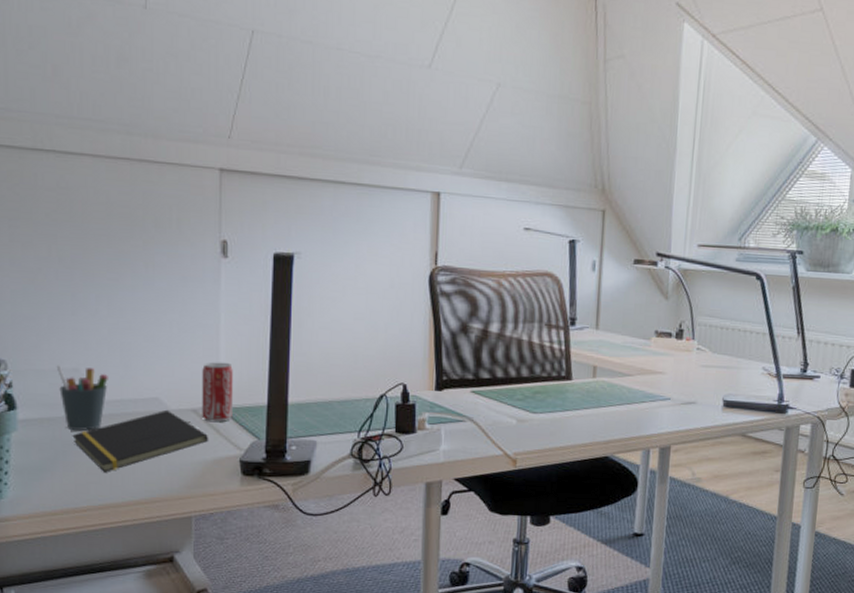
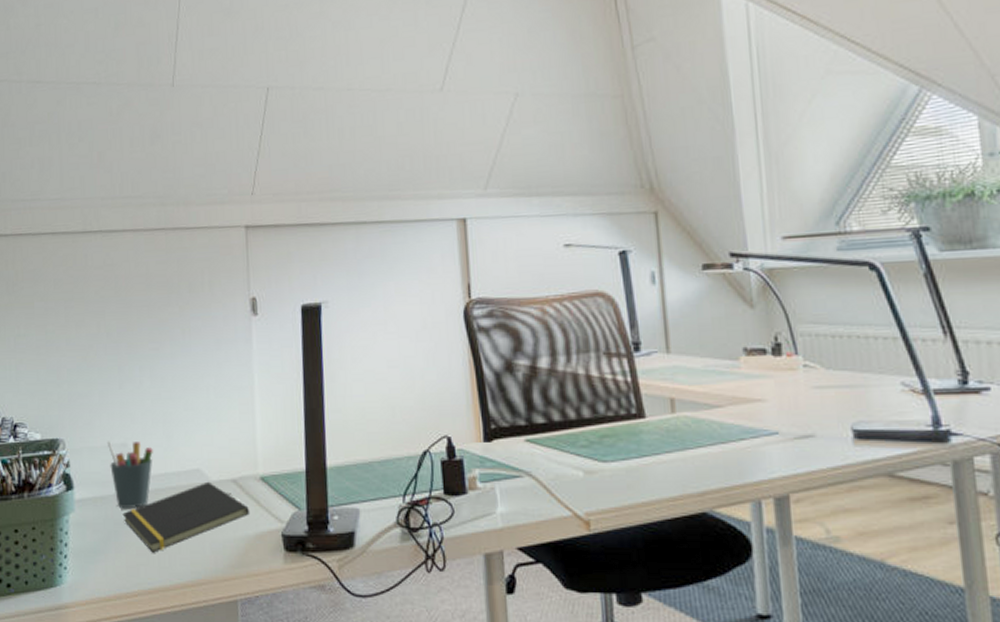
beverage can: present [202,362,233,423] -> none [239,426,272,493]

